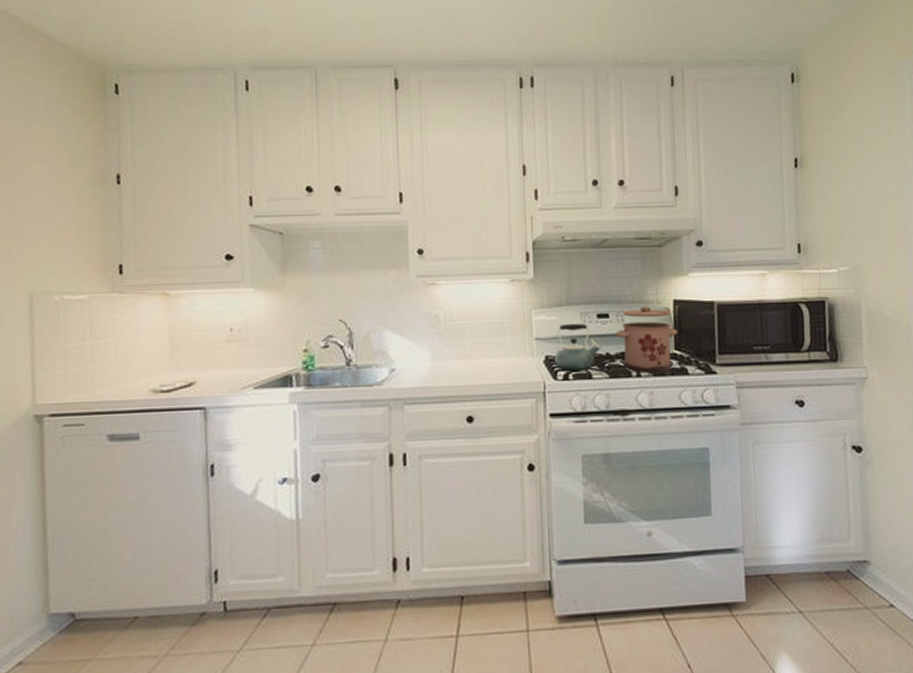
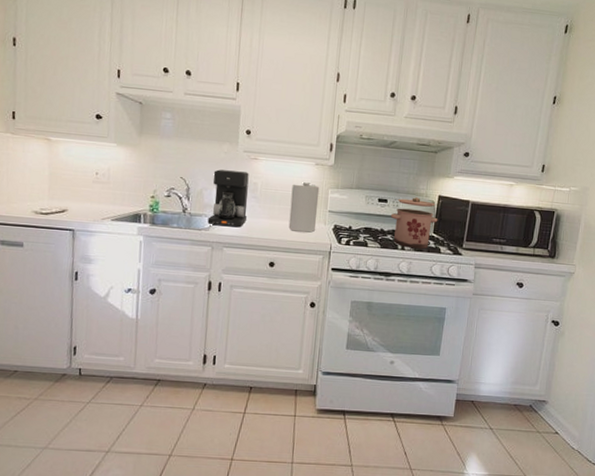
coffee maker: none [380,302,431,378] -> present [207,169,249,228]
paper towel holder: none [484,305,522,373] -> present [288,182,320,233]
kettle: present [555,323,601,373] -> none [341,202,378,241]

